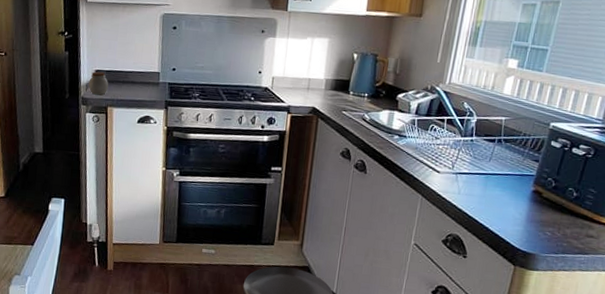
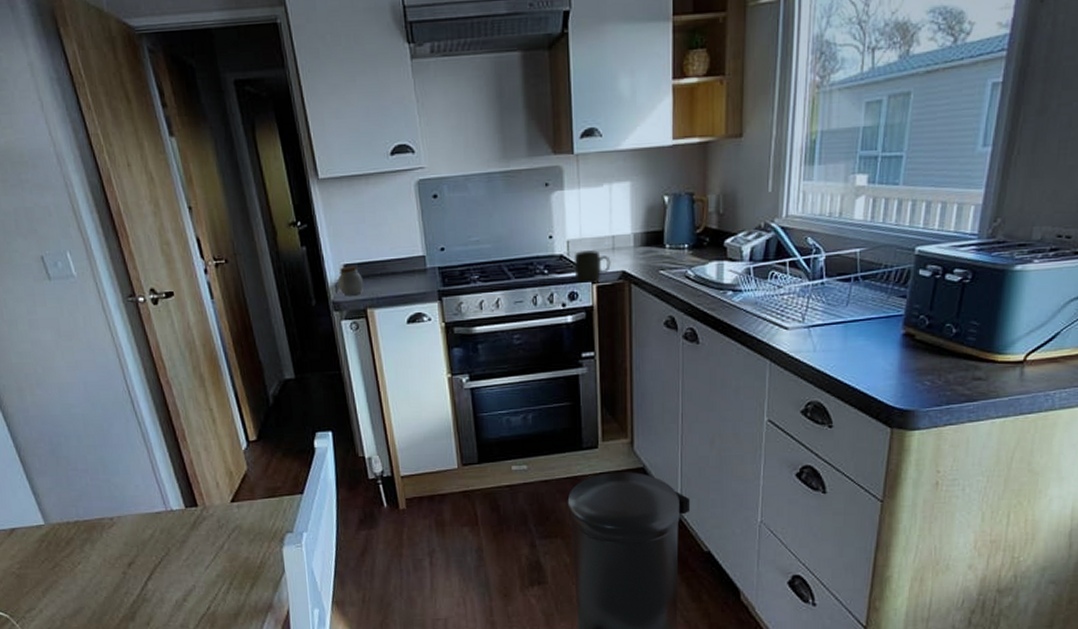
mug: none [274,86,305,113] -> present [574,250,611,283]

